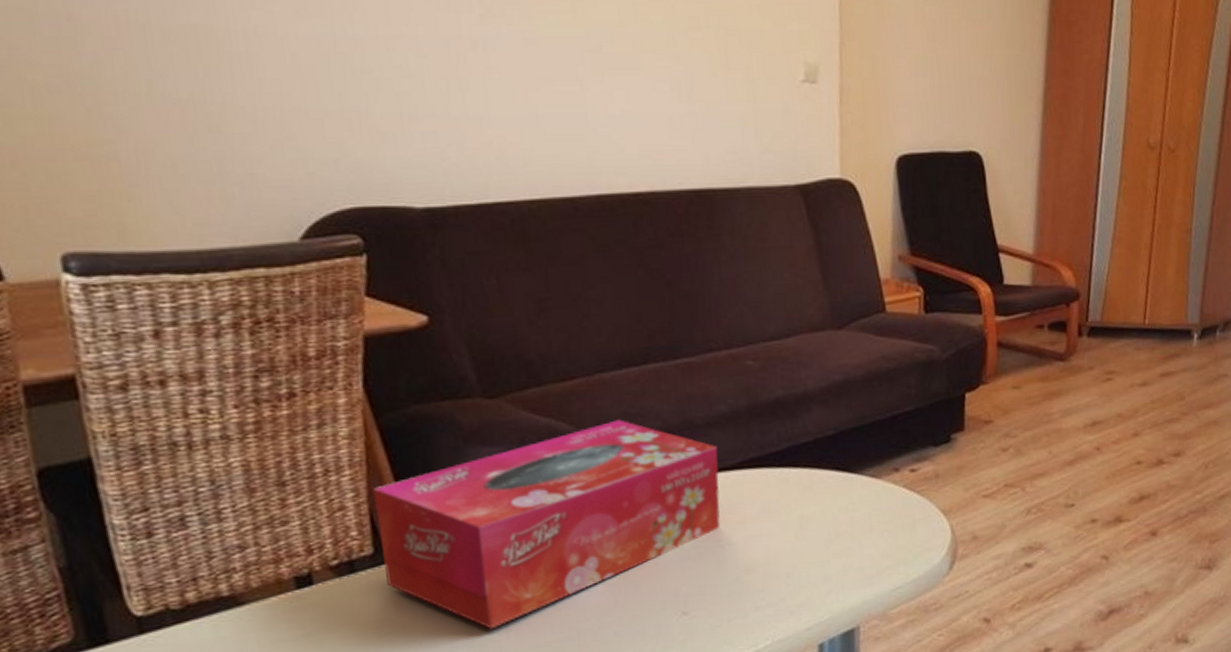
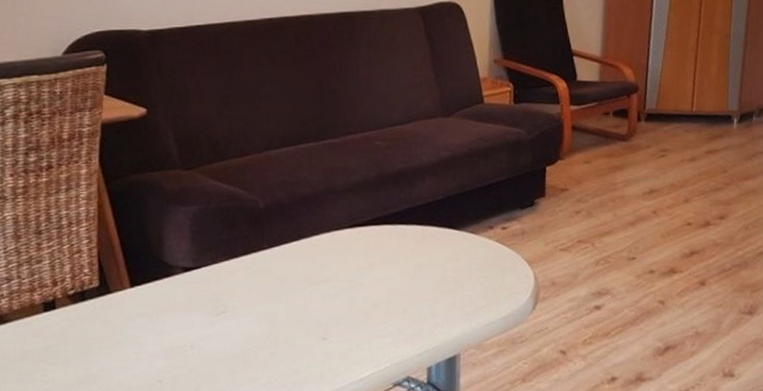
tissue box: present [373,419,721,630] -> none [101,186,354,347]

